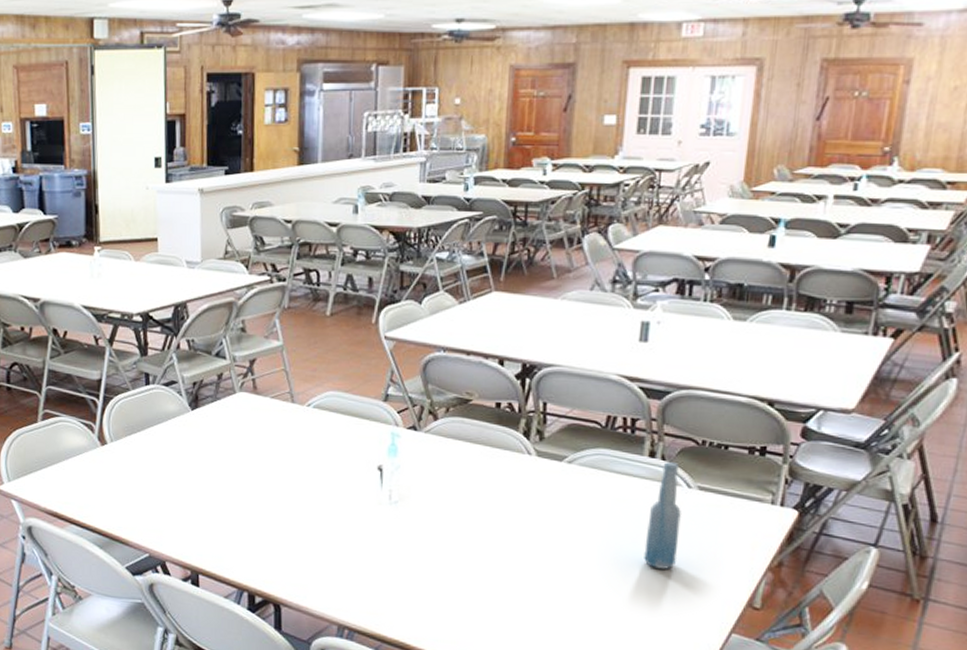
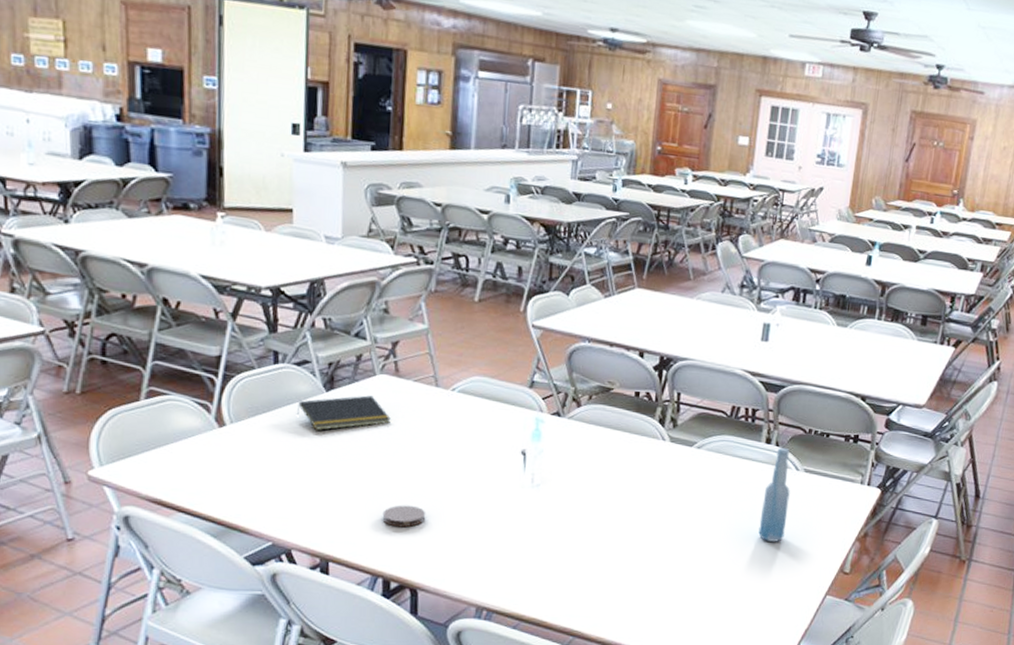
notepad: none [166,413,251,449] -> present [296,395,391,431]
coaster: none [245,520,287,543] -> present [382,505,426,528]

